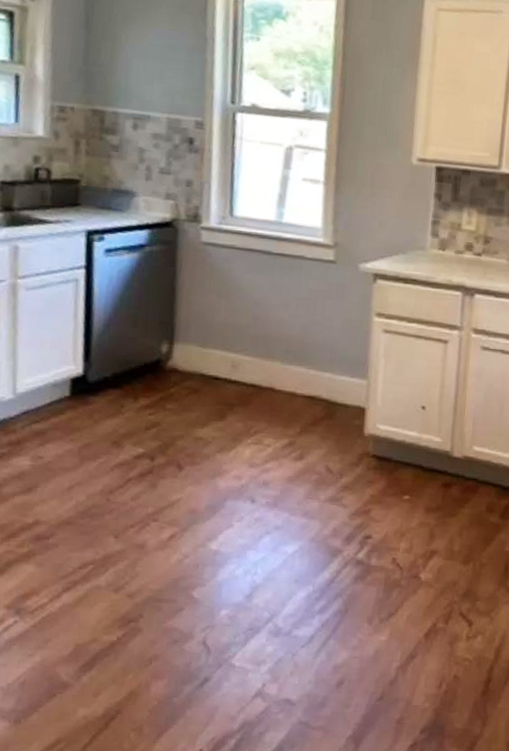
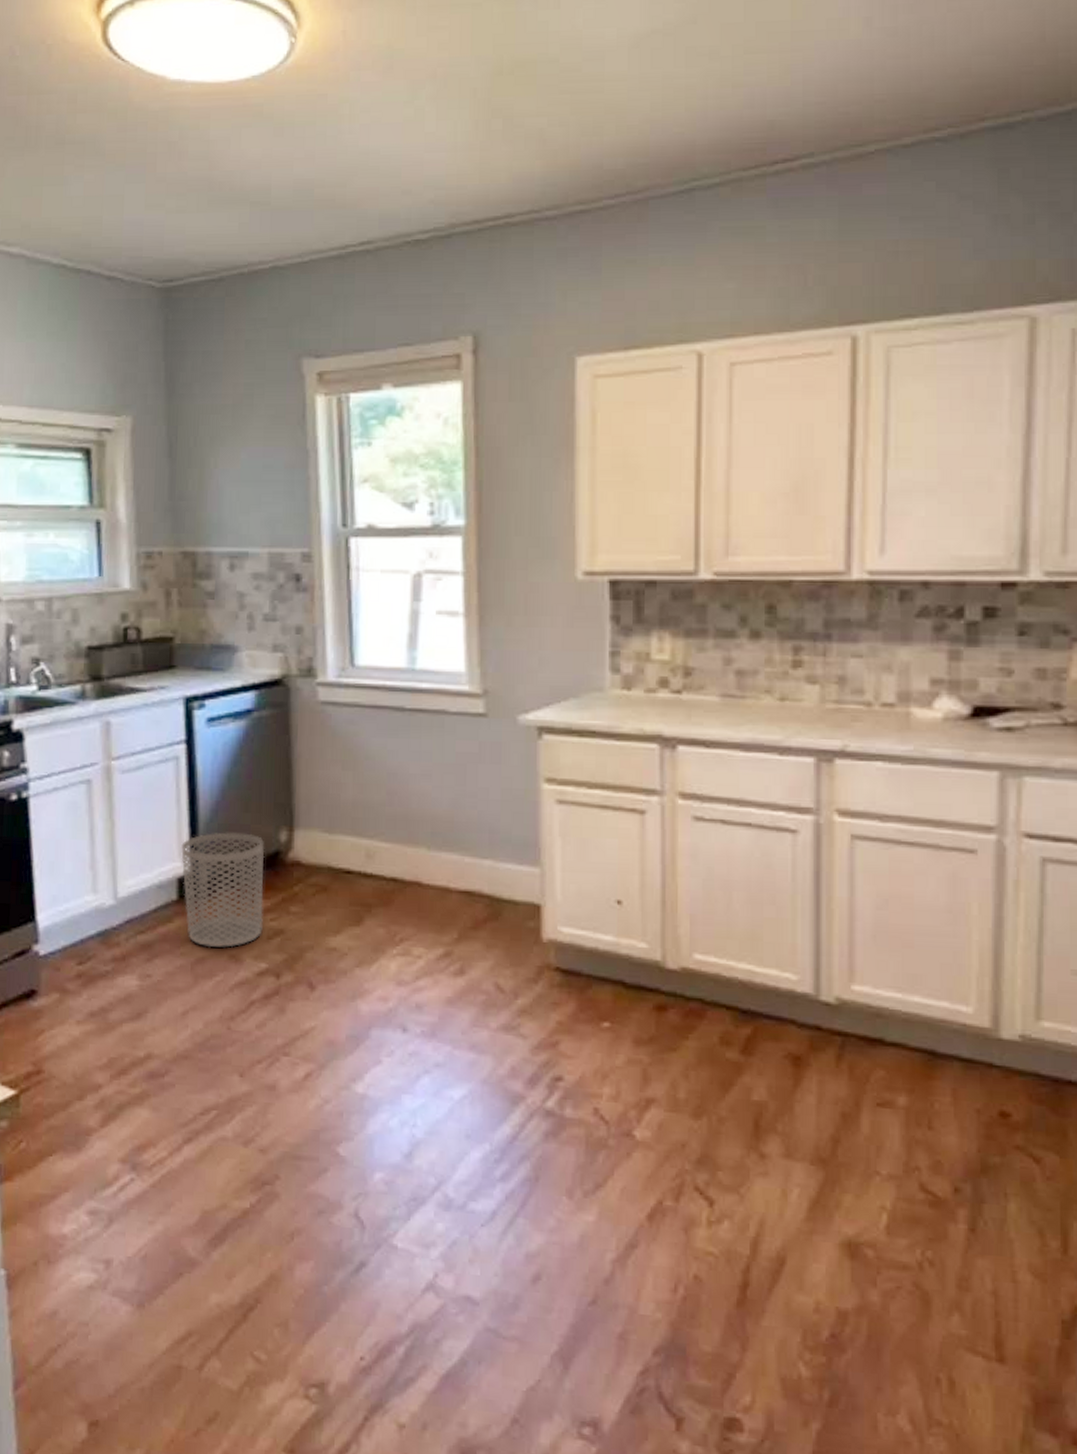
waste bin: none [75,343,148,436] -> present [181,832,265,948]

